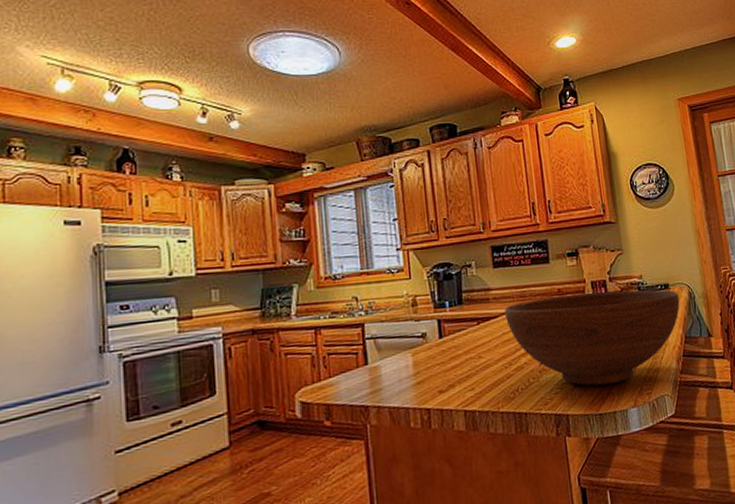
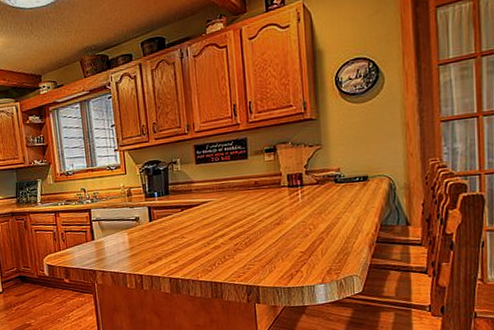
fruit bowl: present [505,289,680,386] -> none [205,181,379,264]

